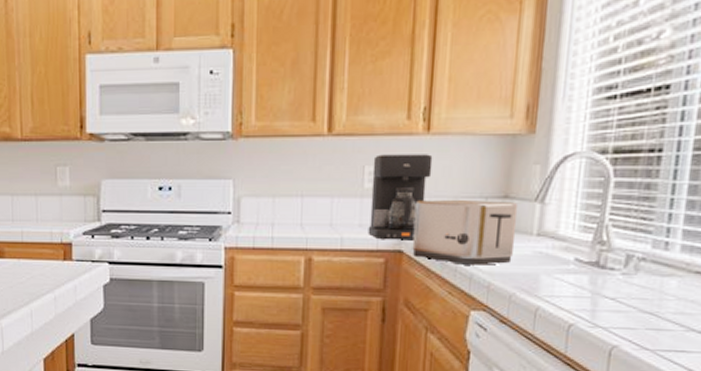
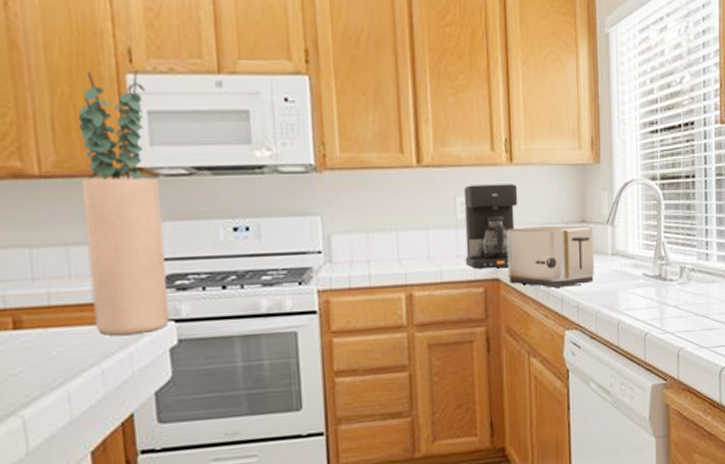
vase: none [49,50,105,270] -> present [78,70,170,336]

